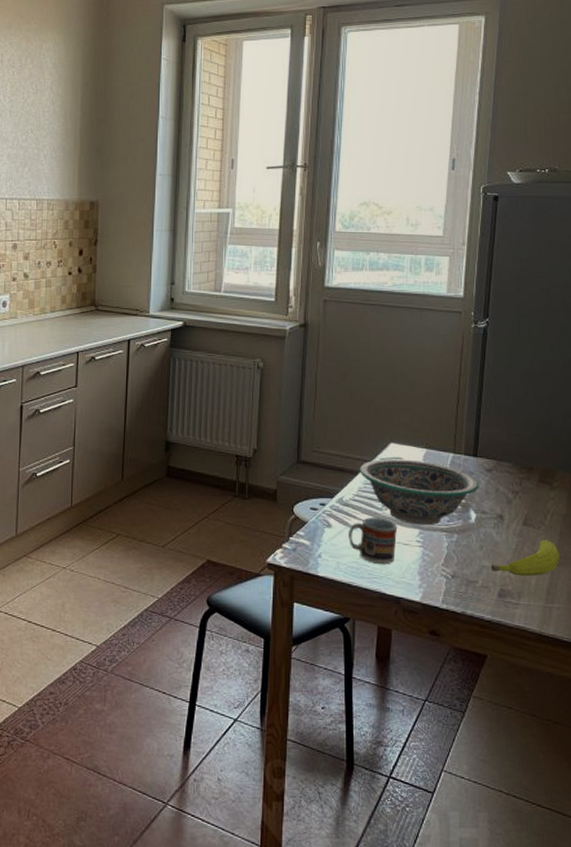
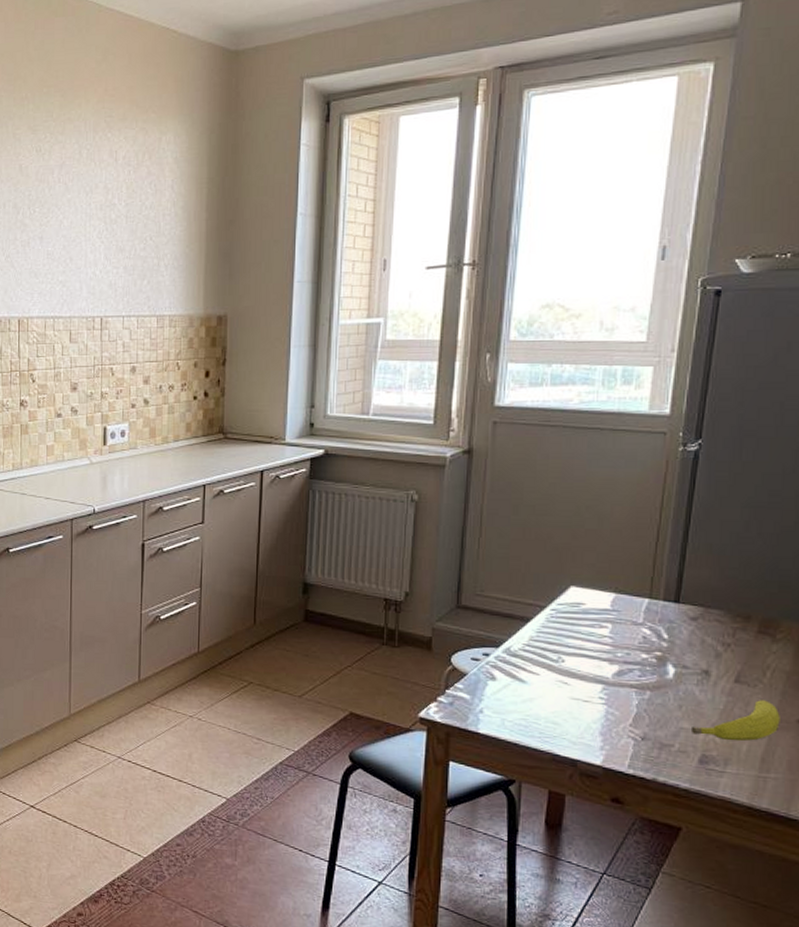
cup: present [349,517,398,565] -> none [516,670,577,723]
decorative bowl: present [360,458,479,526] -> none [532,604,680,681]

